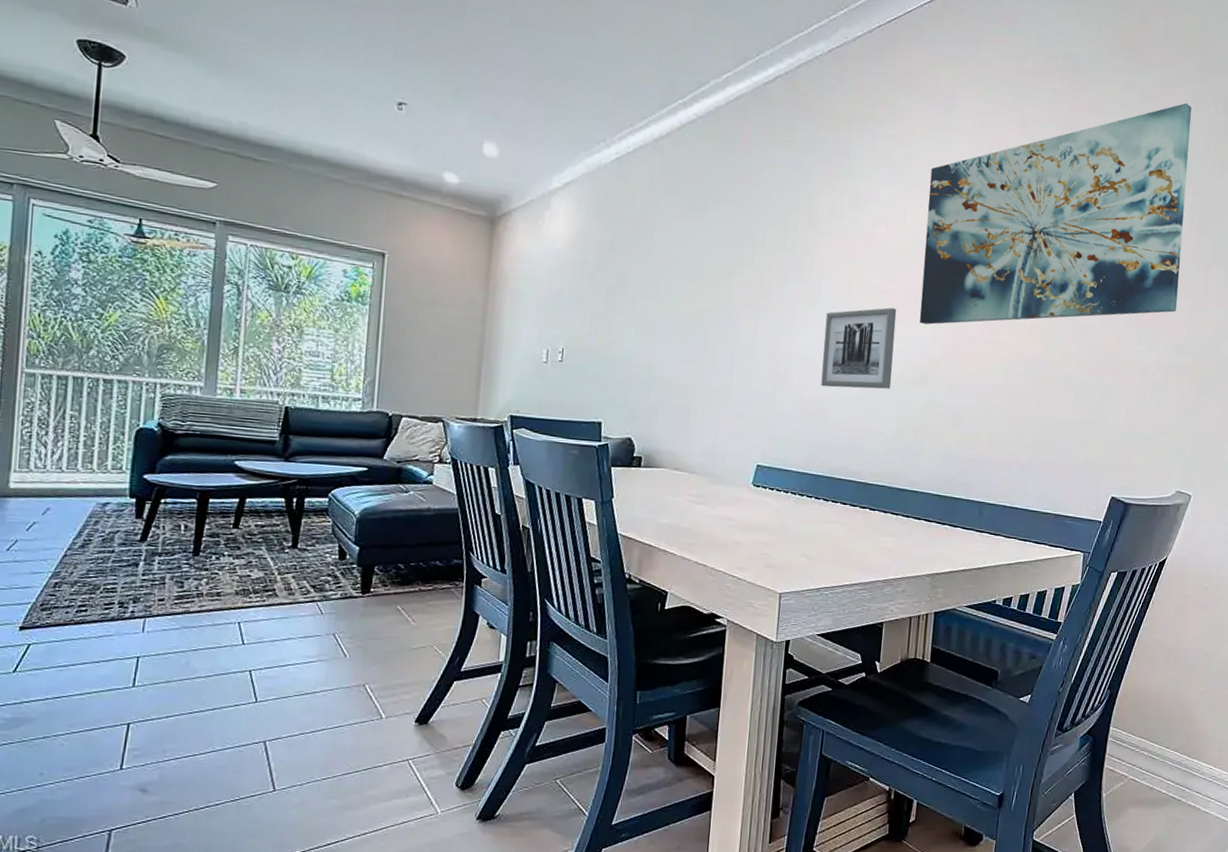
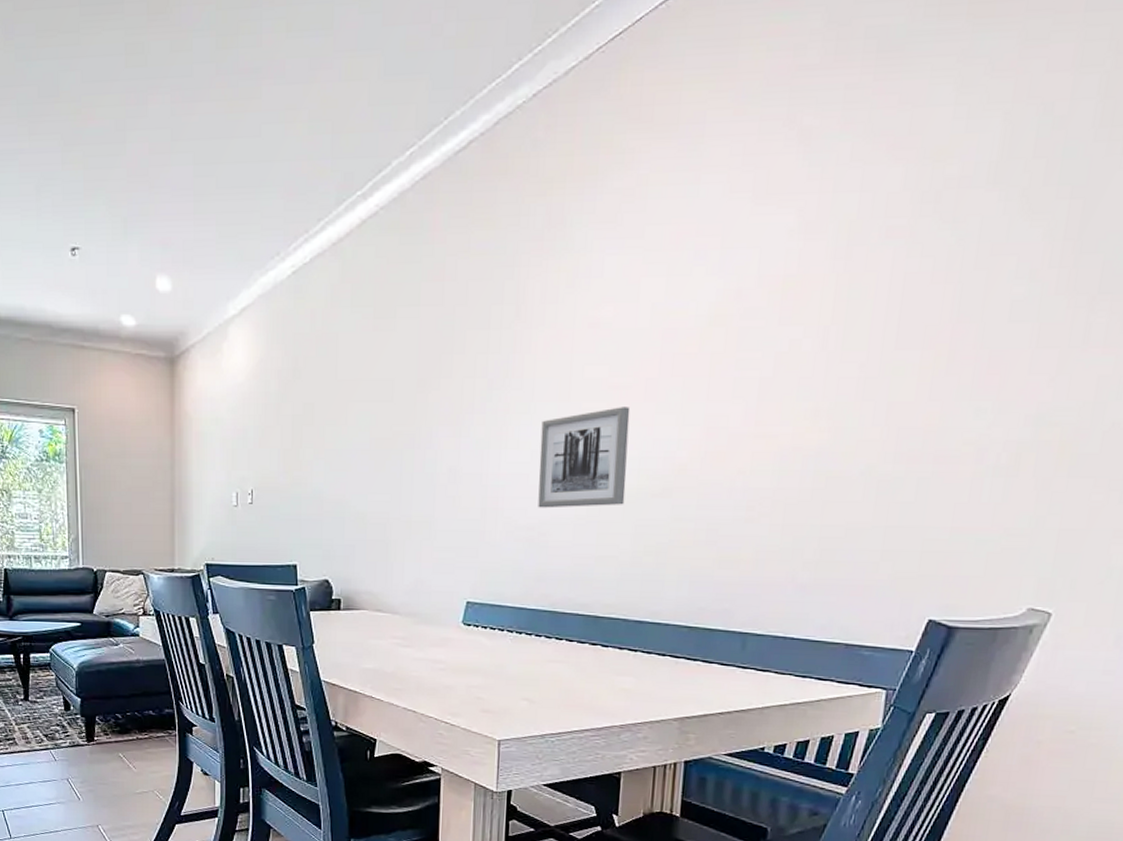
wall art: present [919,103,1192,325] -> none [659,63,1074,422]

